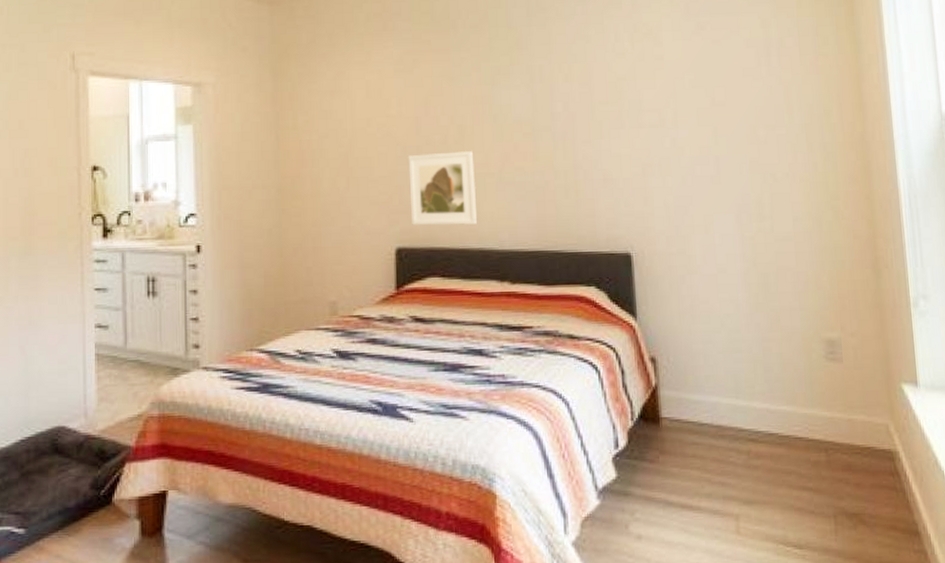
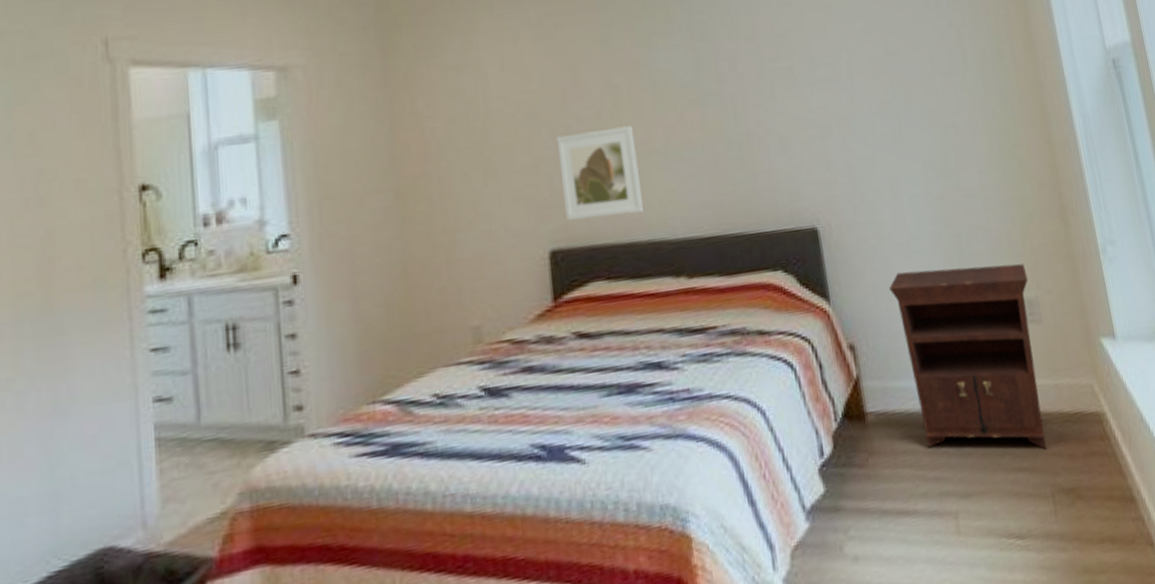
nightstand: none [694,300,834,475] -> present [889,263,1047,450]

